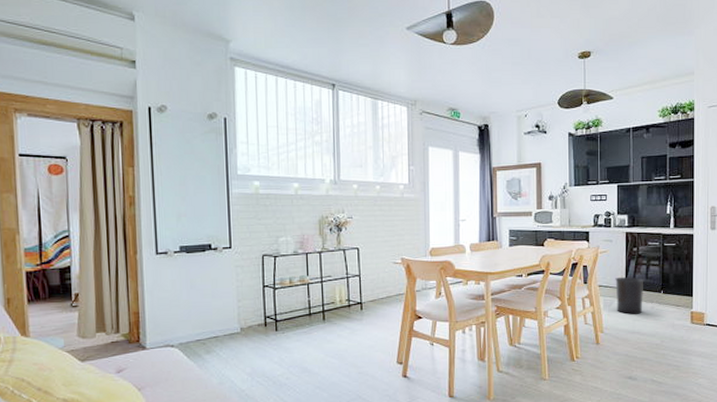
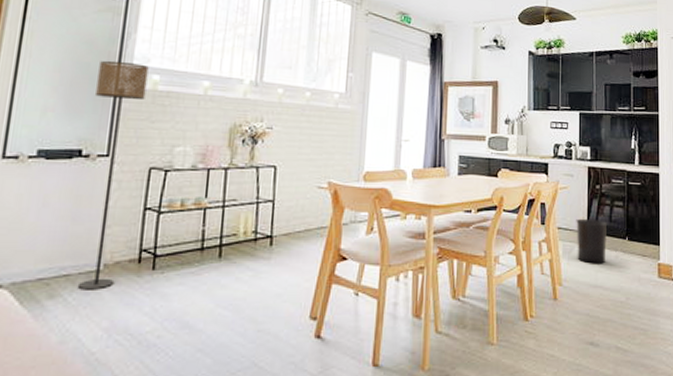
floor lamp: none [213,172,251,347] -> present [78,60,149,290]

